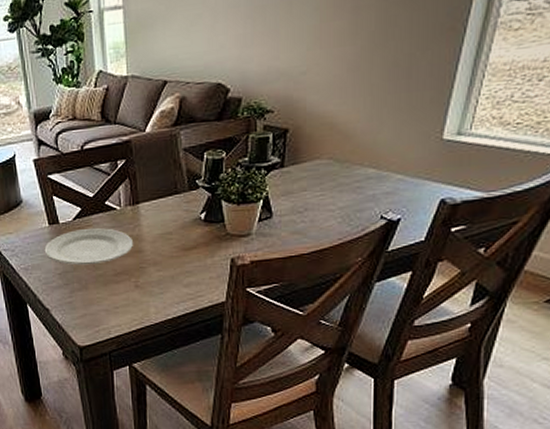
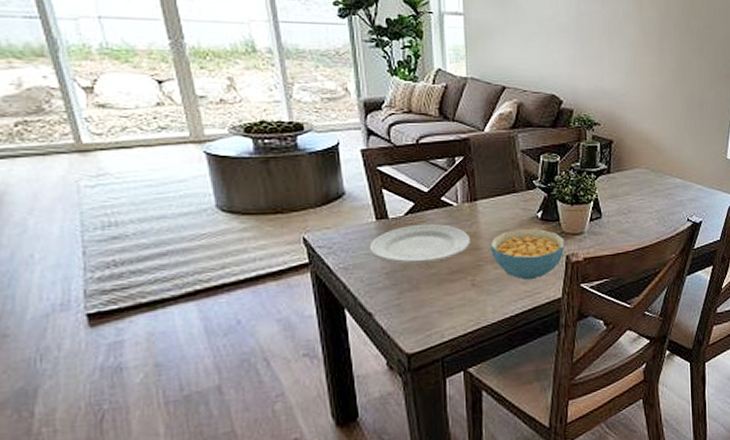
cereal bowl: none [153,230,229,283] -> present [491,228,565,280]

